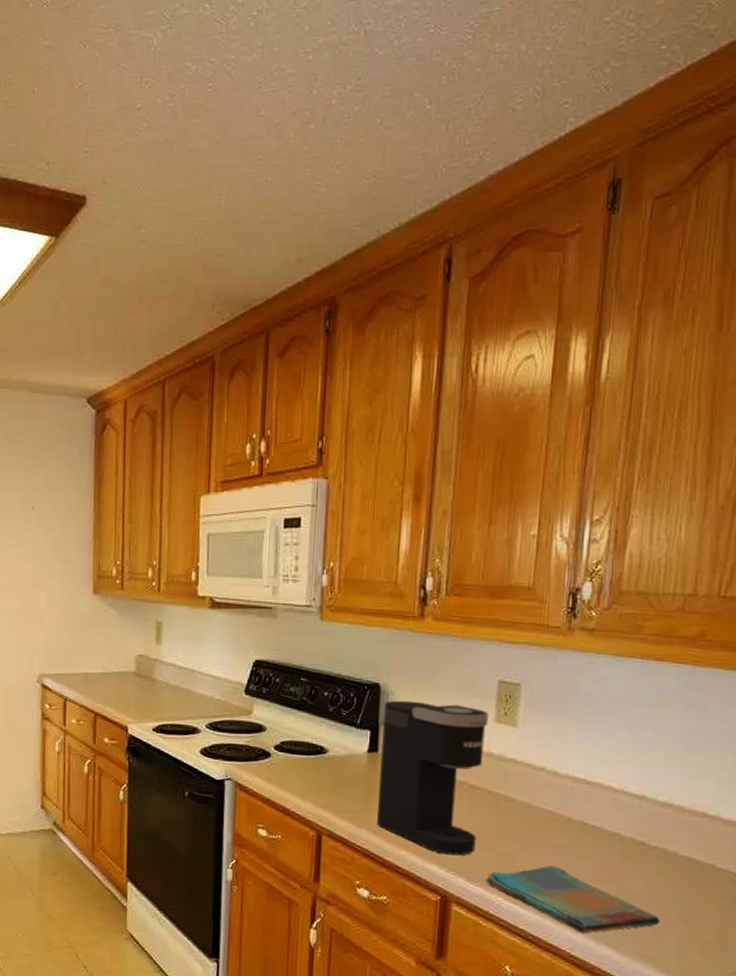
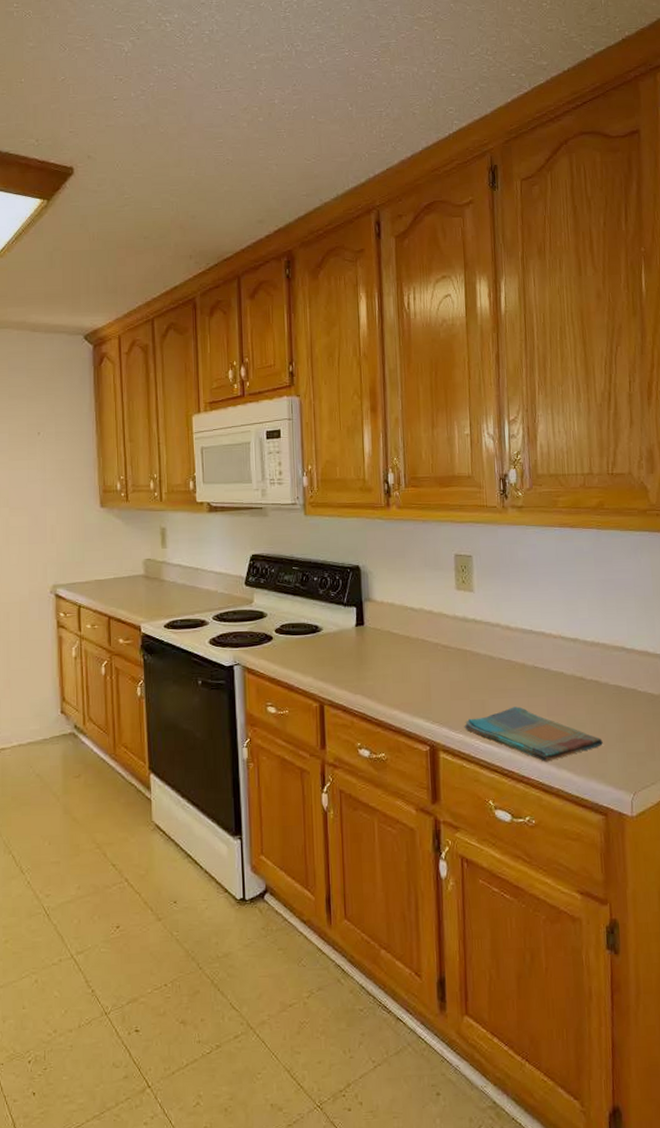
coffee maker: present [377,700,489,856] -> none [365,578,453,709]

